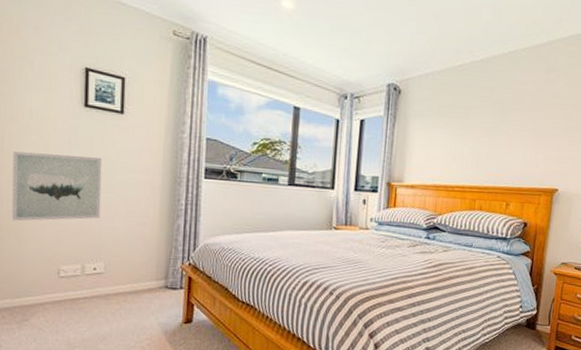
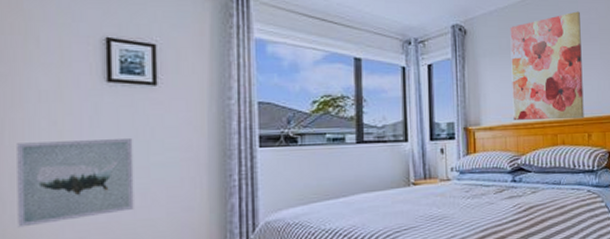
wall art: none [435,81,516,188] -> present [510,11,584,120]

